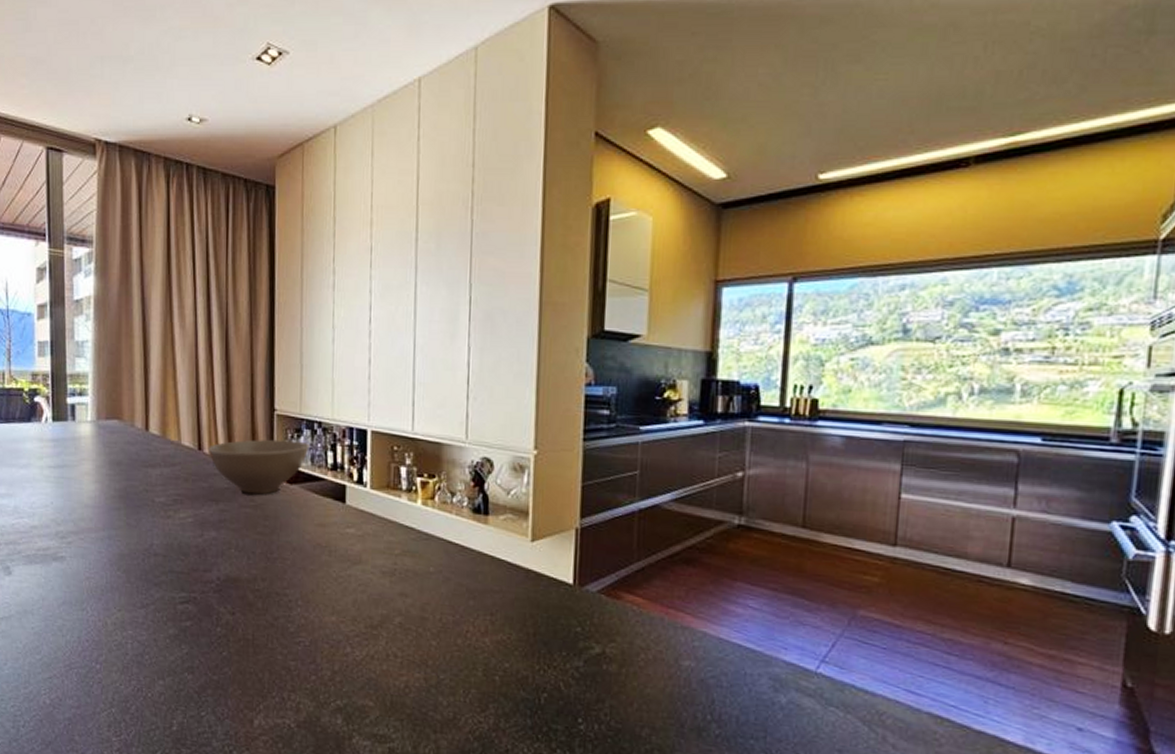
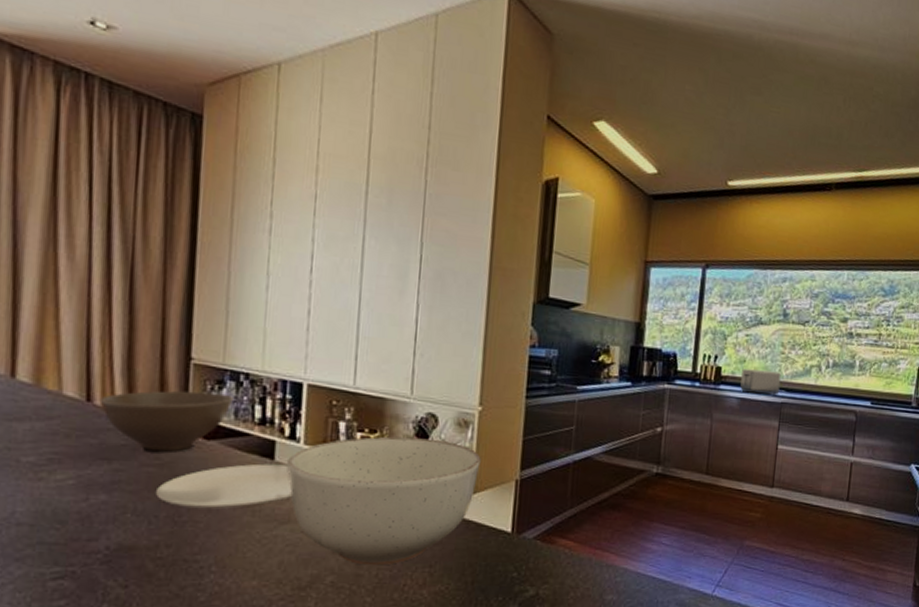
plate: none [251,506,362,548] -> present [155,463,292,509]
bowl: none [357,481,538,611] -> present [287,436,481,566]
toaster: none [845,400,903,432] -> present [740,368,781,395]

